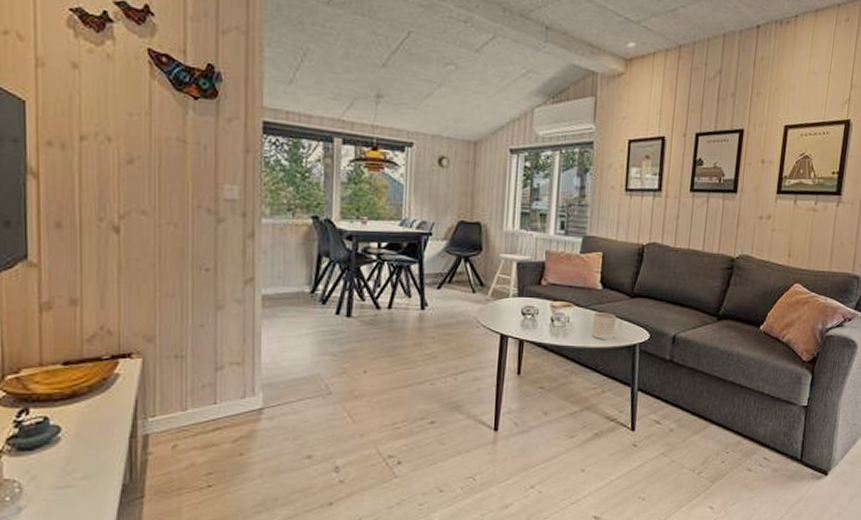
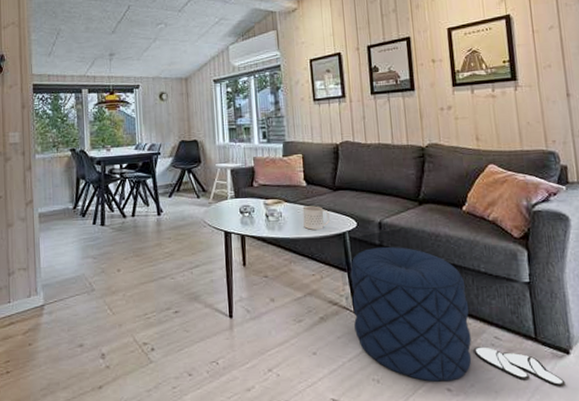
pouf: none [629,362,747,500] -> present [350,246,472,382]
slippers: none [741,467,818,505] -> present [473,347,566,387]

